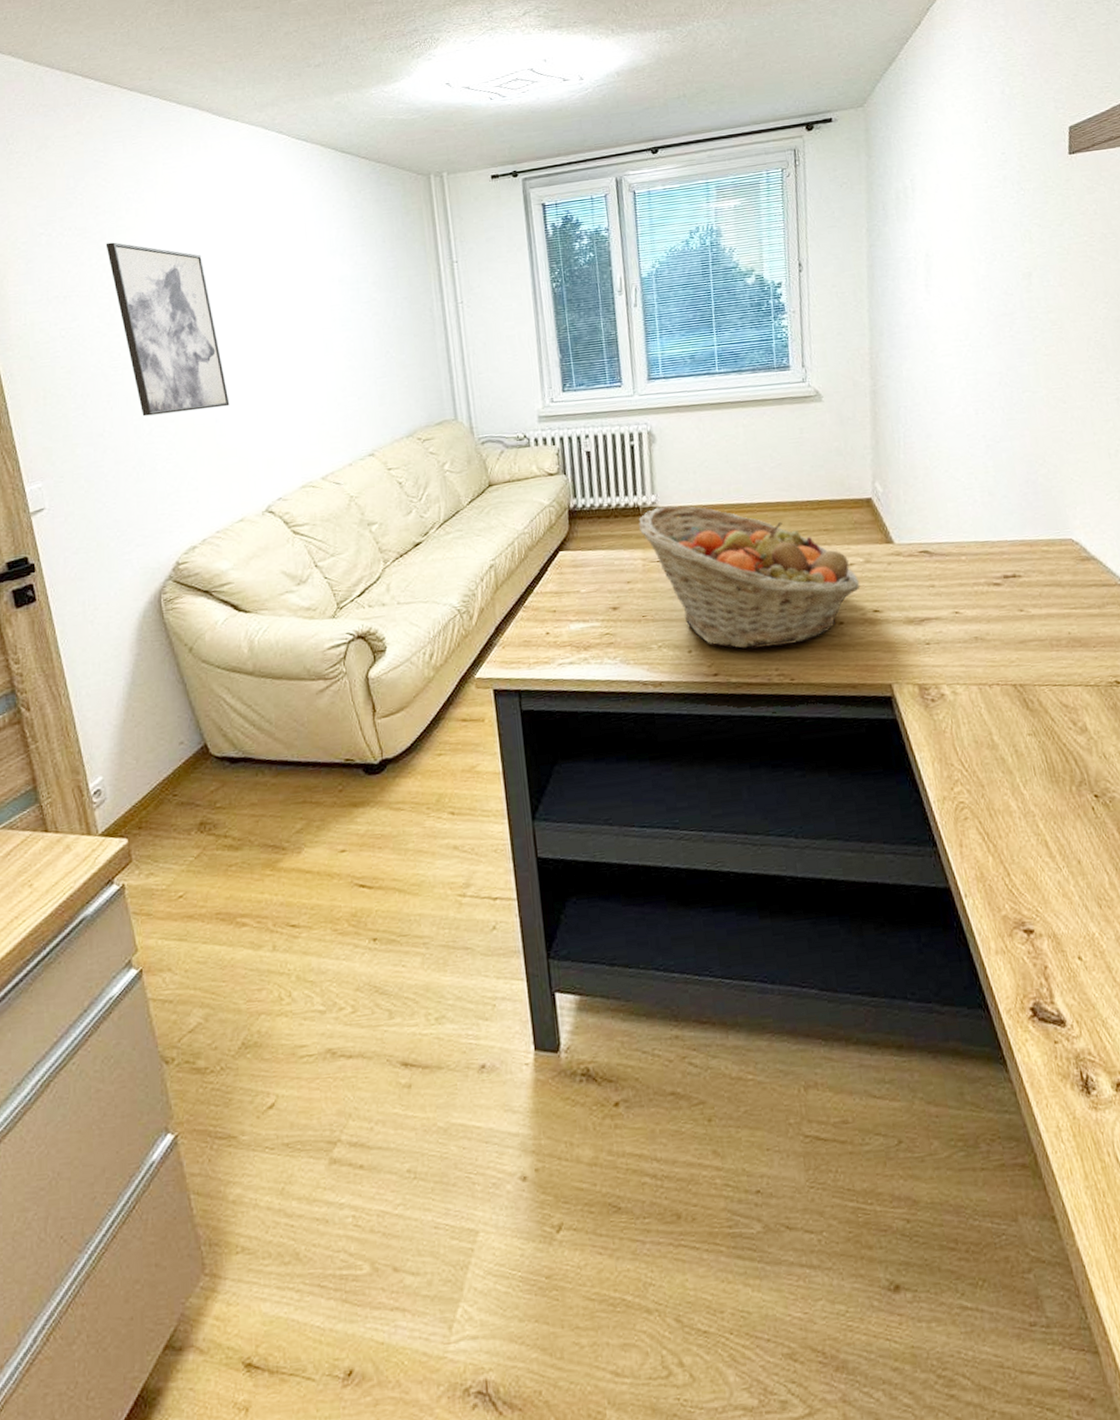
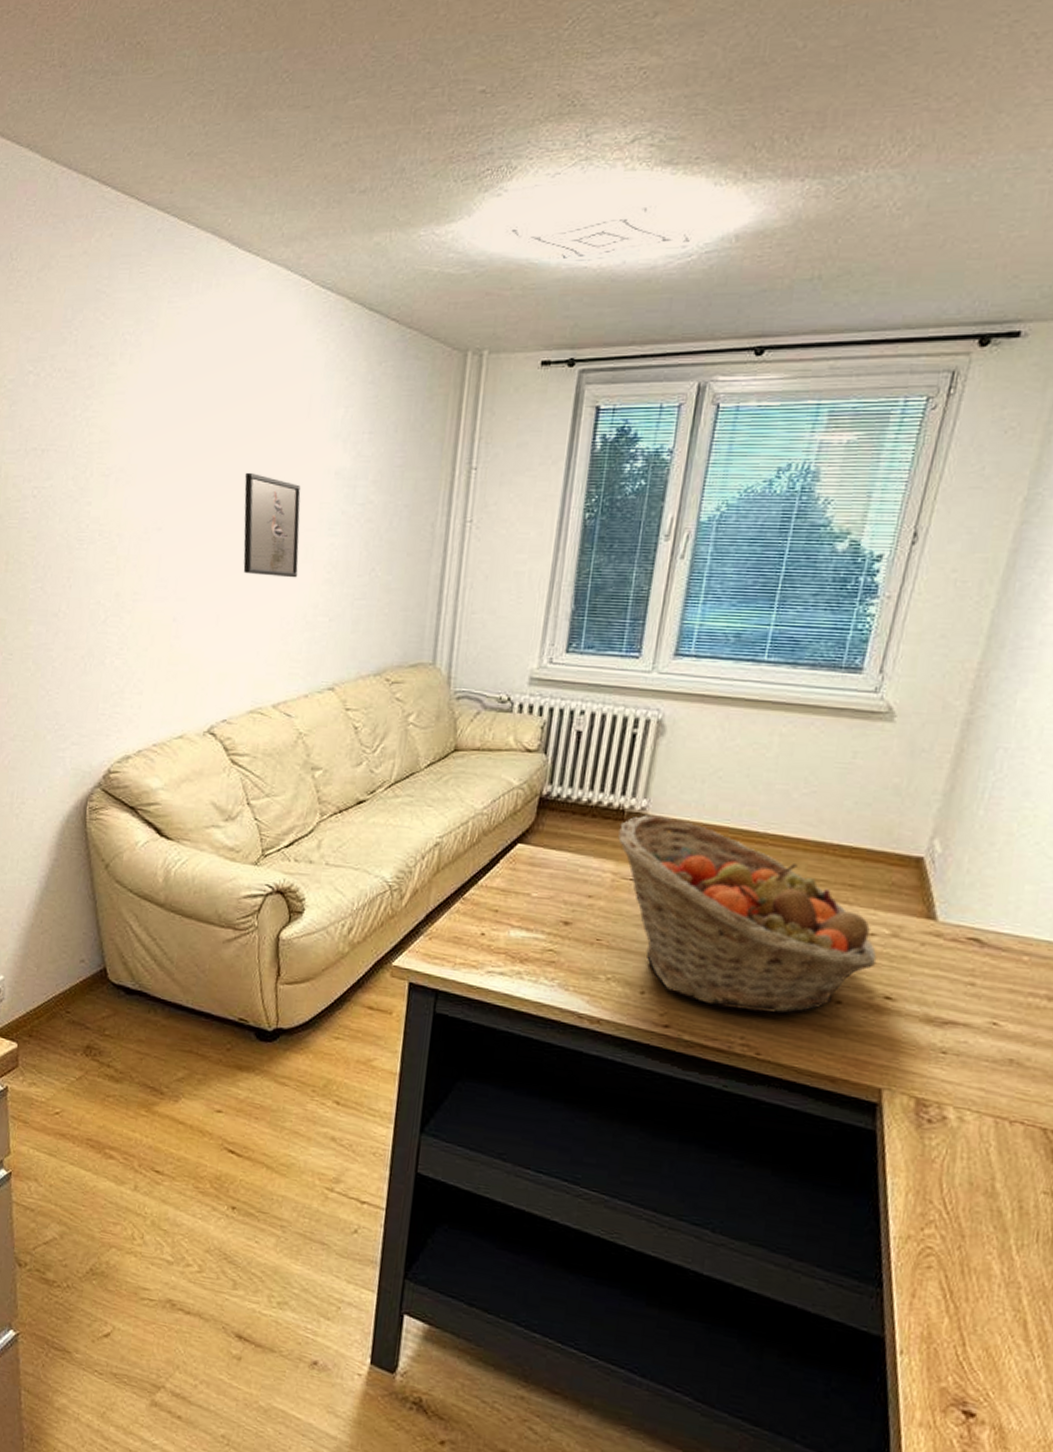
wall art: present [105,242,230,416] -> none [93,392,192,605]
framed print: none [260,290,322,373] -> present [243,472,301,578]

